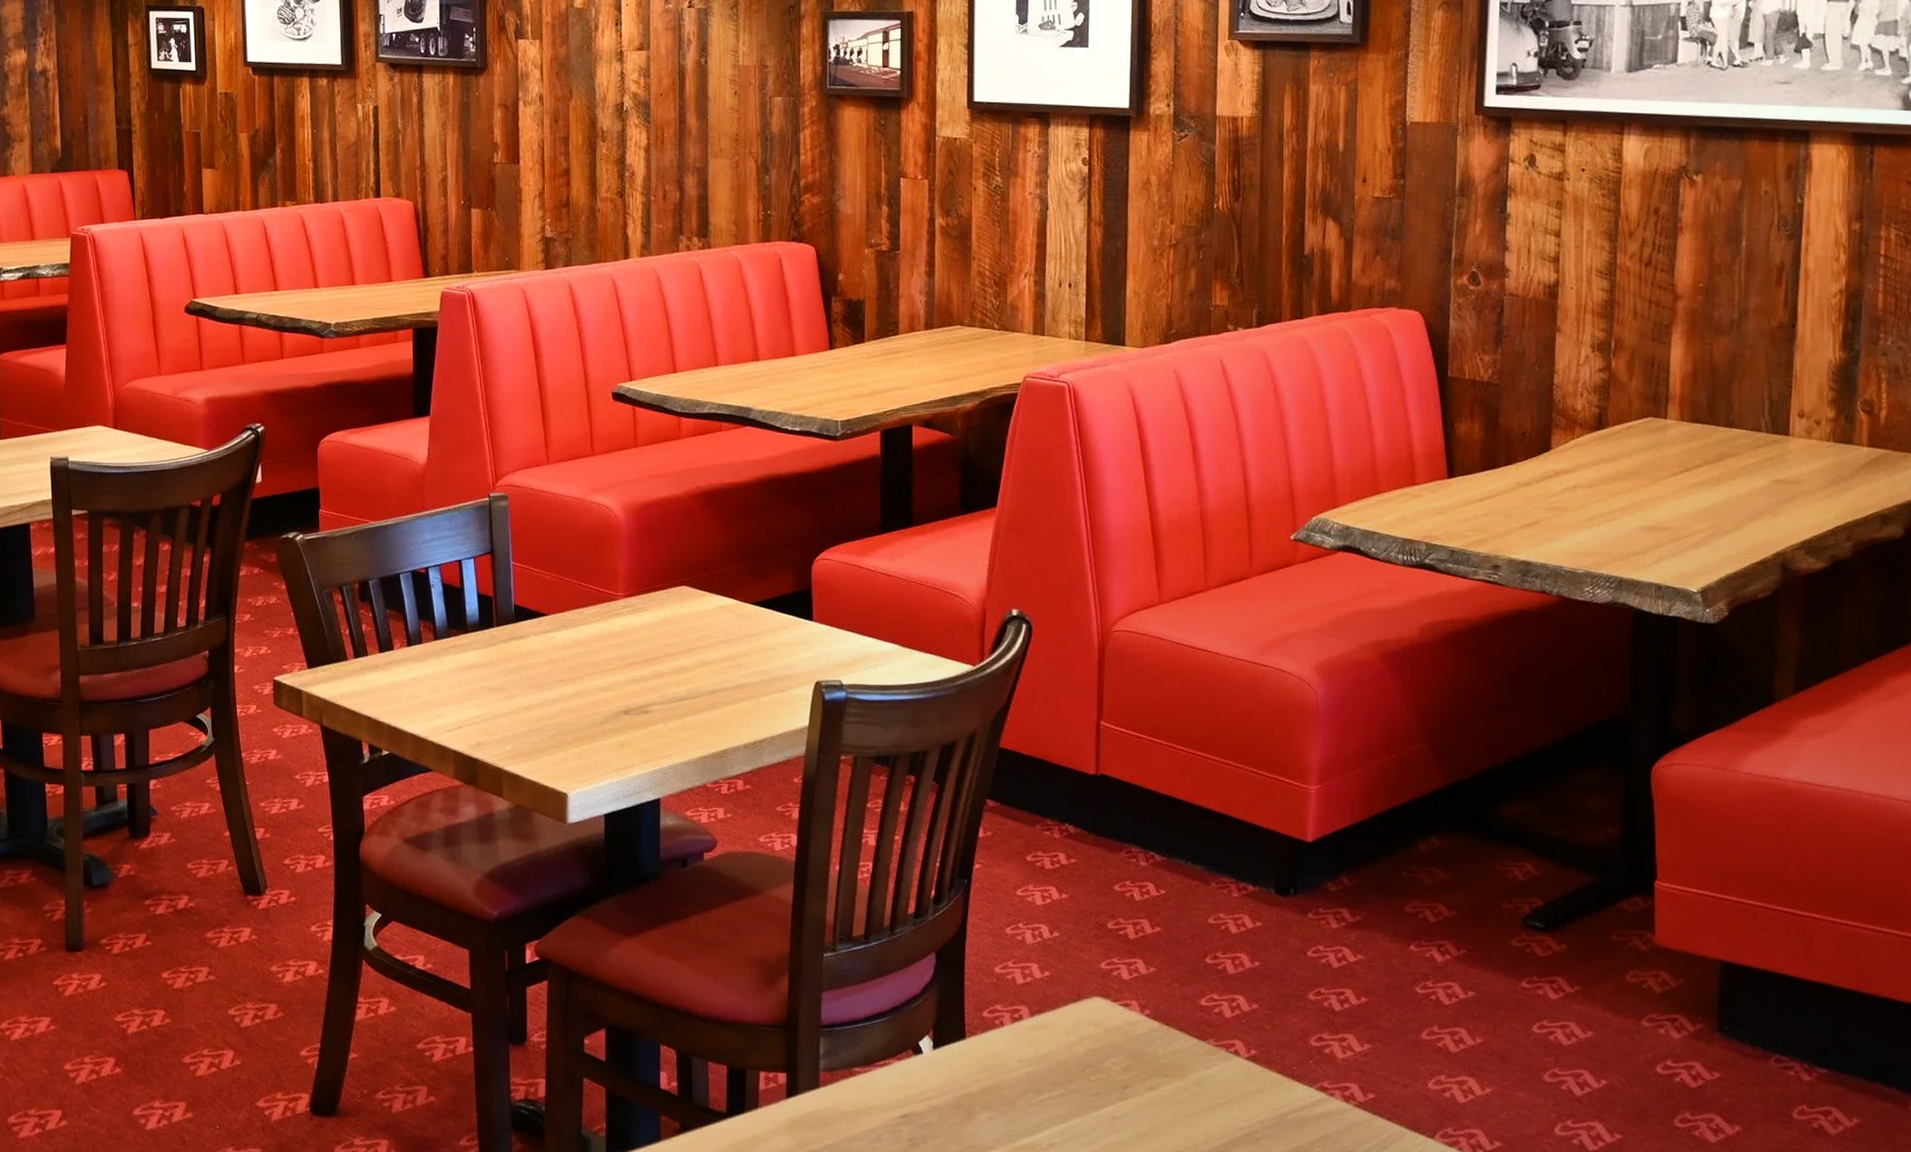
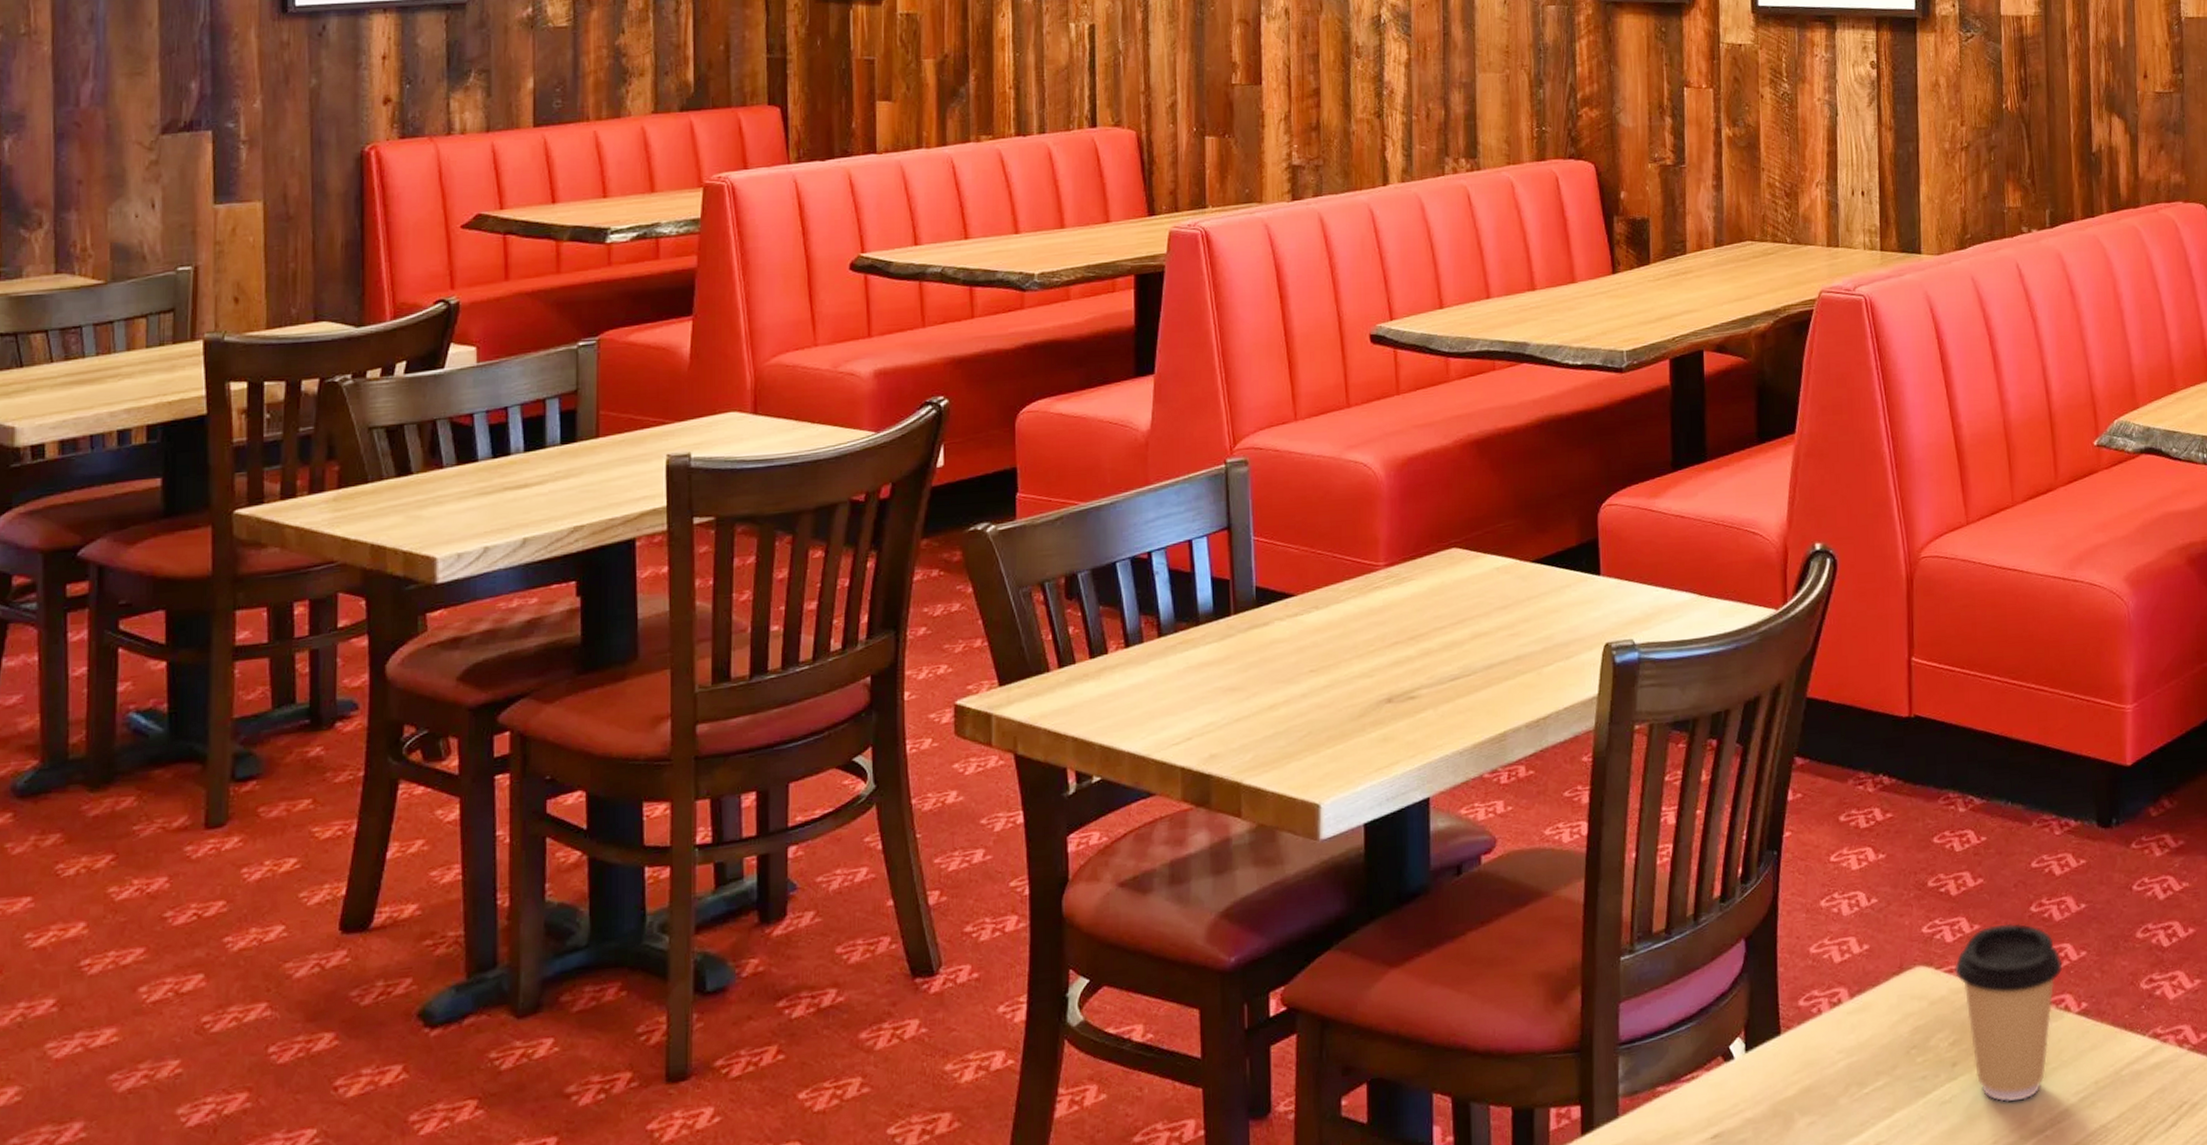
coffee cup: none [1129,970,1234,1127] -> present [1954,923,2063,1103]

